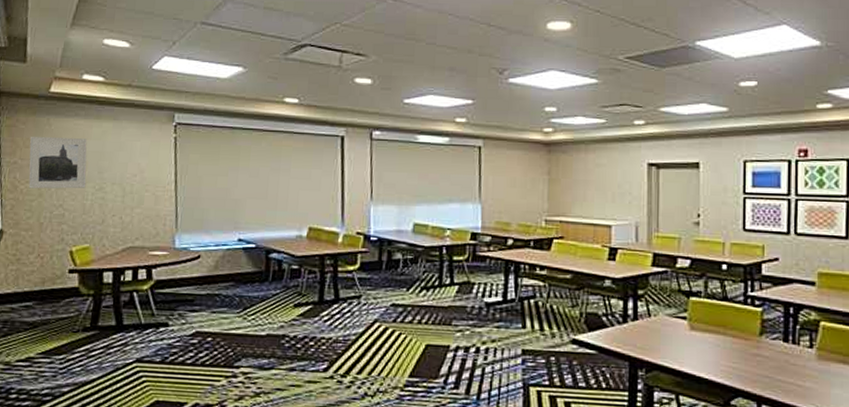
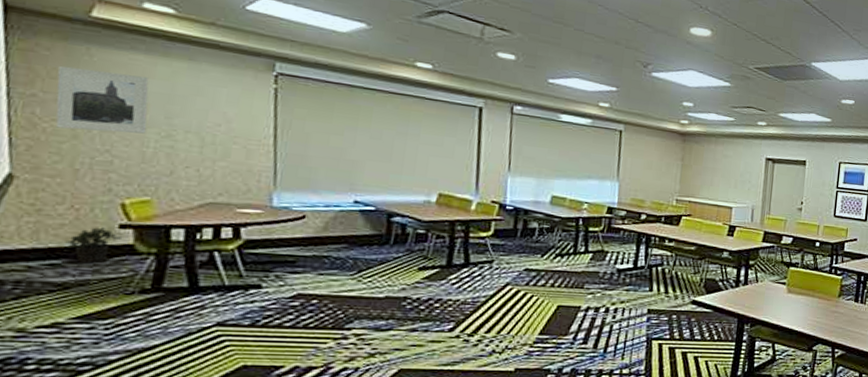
potted plant: none [35,272,71,305] -> present [66,227,123,264]

